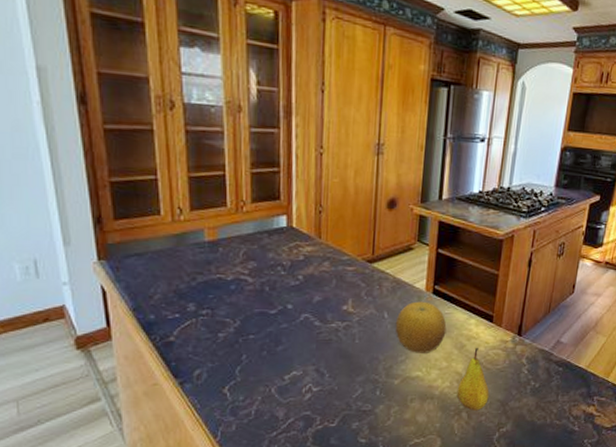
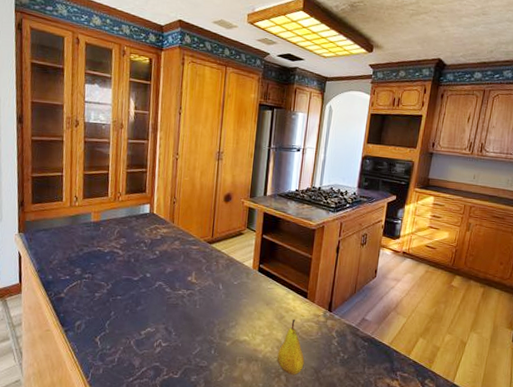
fruit: present [395,301,447,353] -> none [227,277,269,321]

